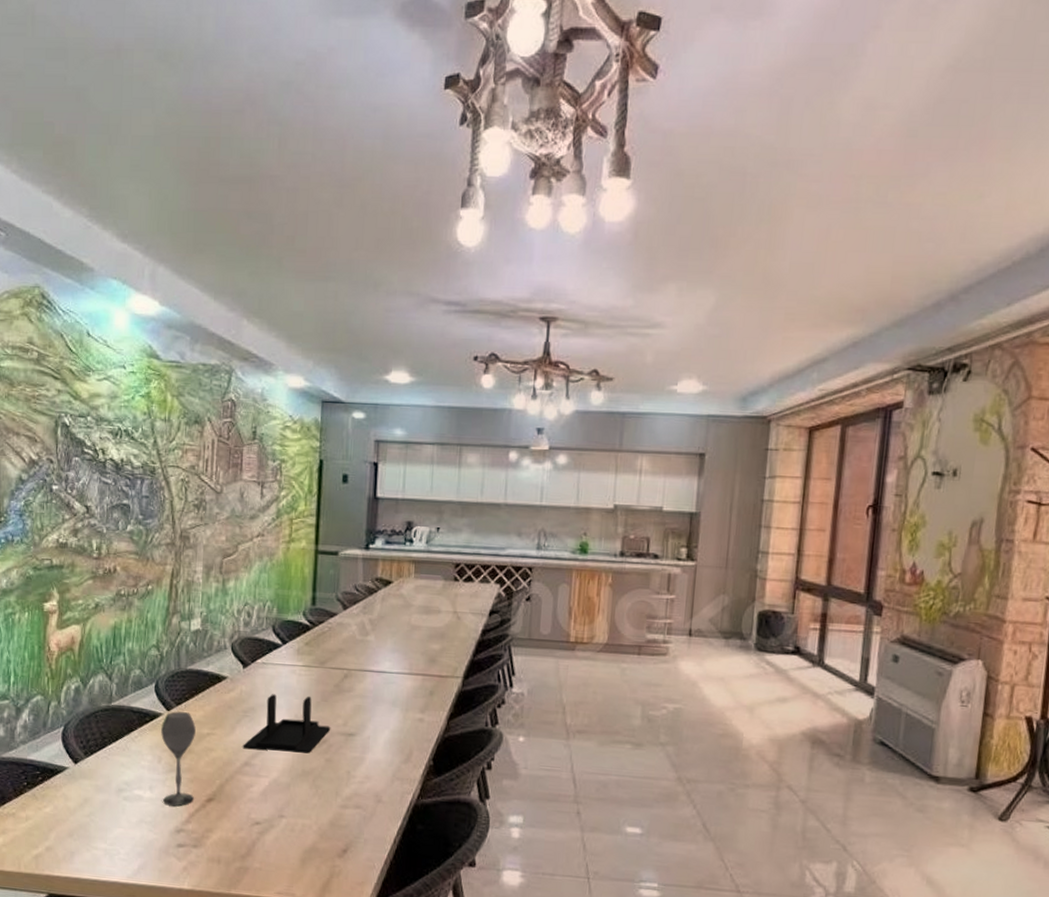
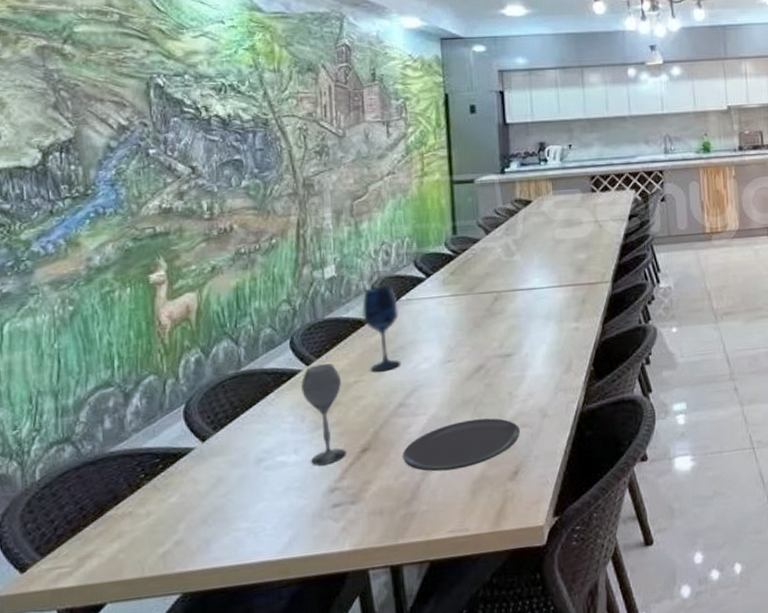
wineglass: none [221,645,254,728] -> present [362,285,401,371]
napkin holder: present [243,694,331,753] -> none [395,324,487,389]
plate: none [243,790,354,836] -> present [403,418,520,472]

